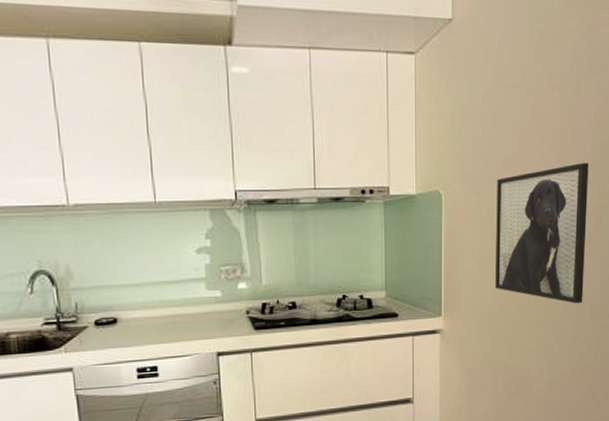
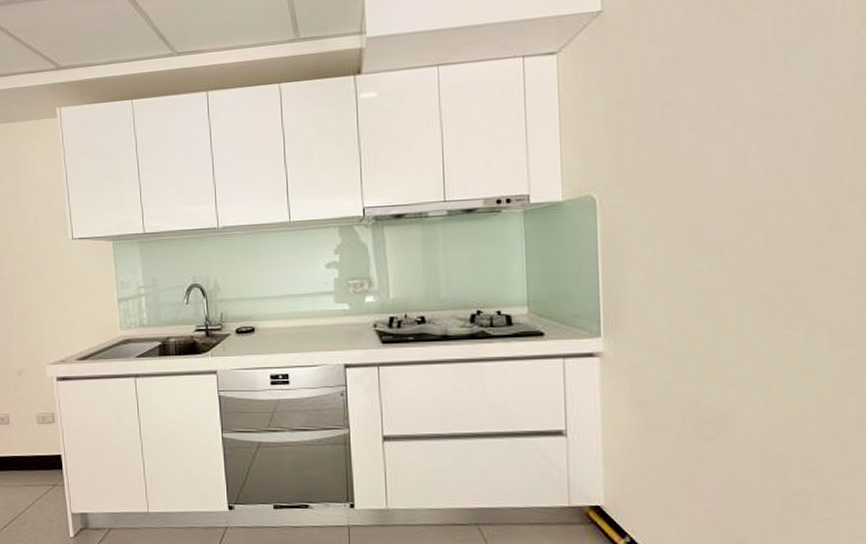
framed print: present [495,162,589,304] -> none [671,148,816,328]

